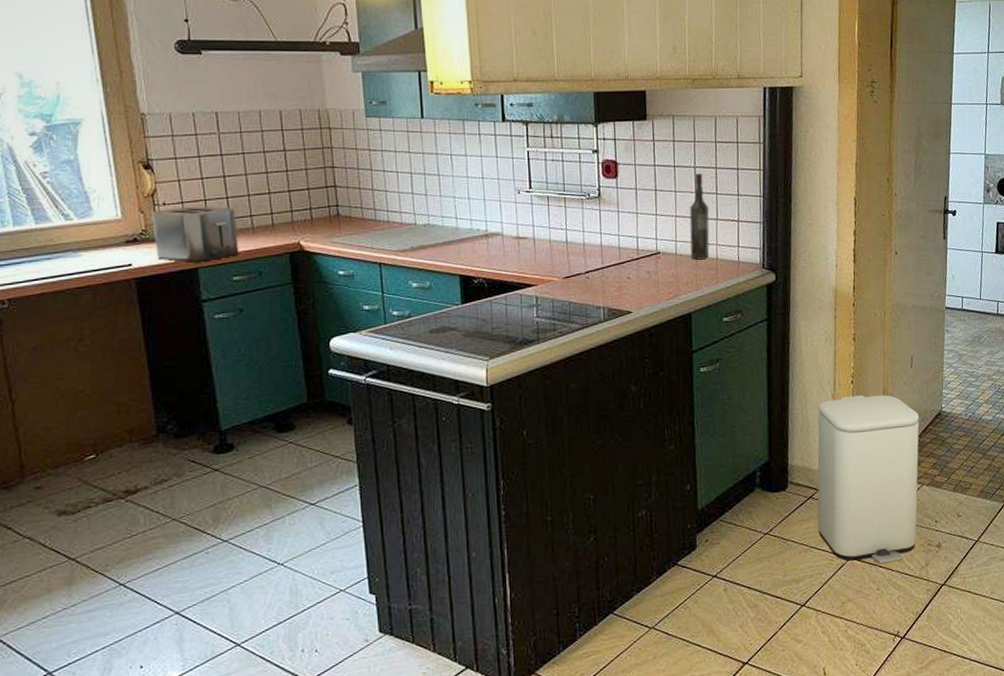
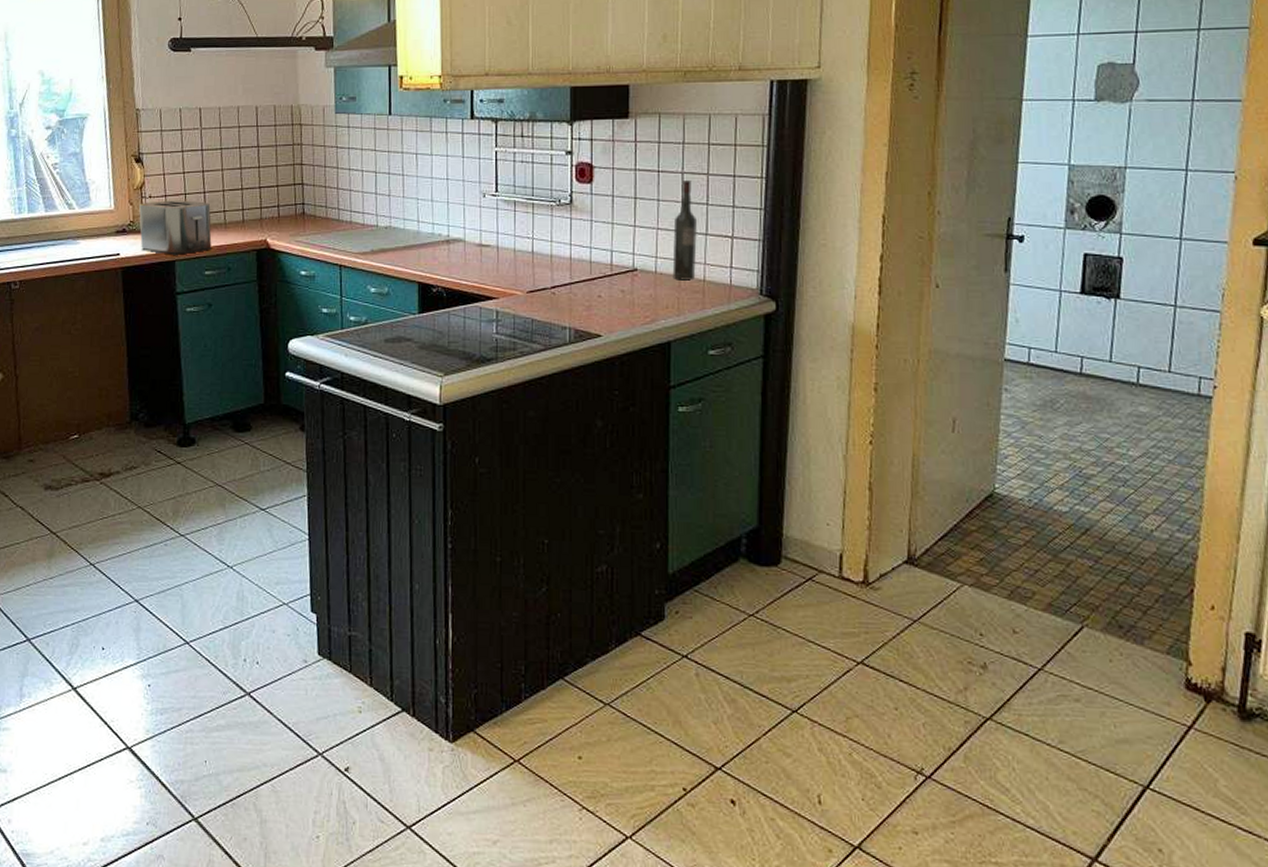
pedal bin: present [817,394,920,564] -> none [818,459,963,679]

